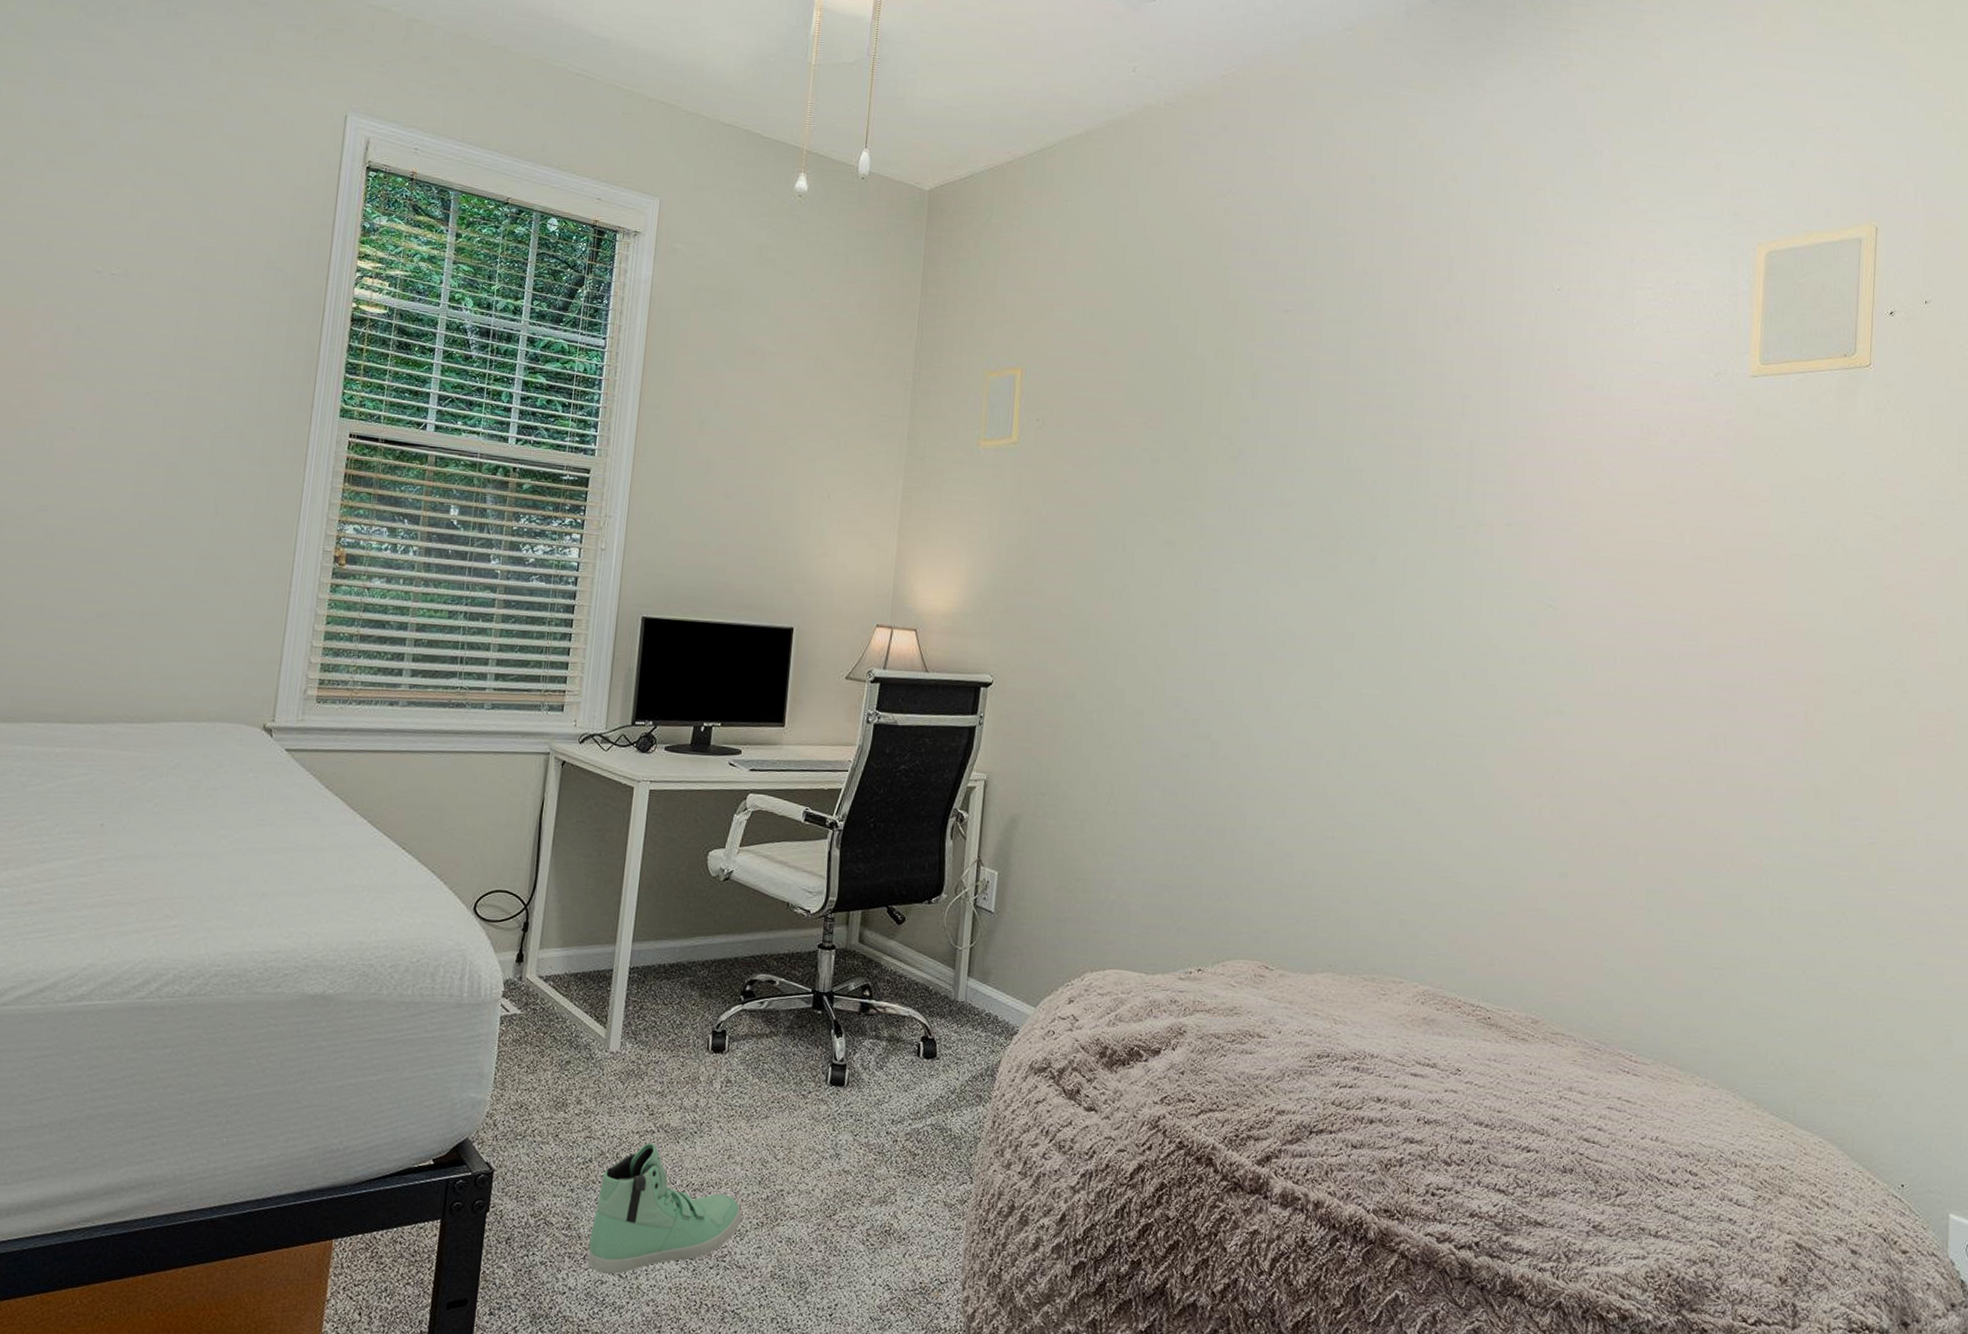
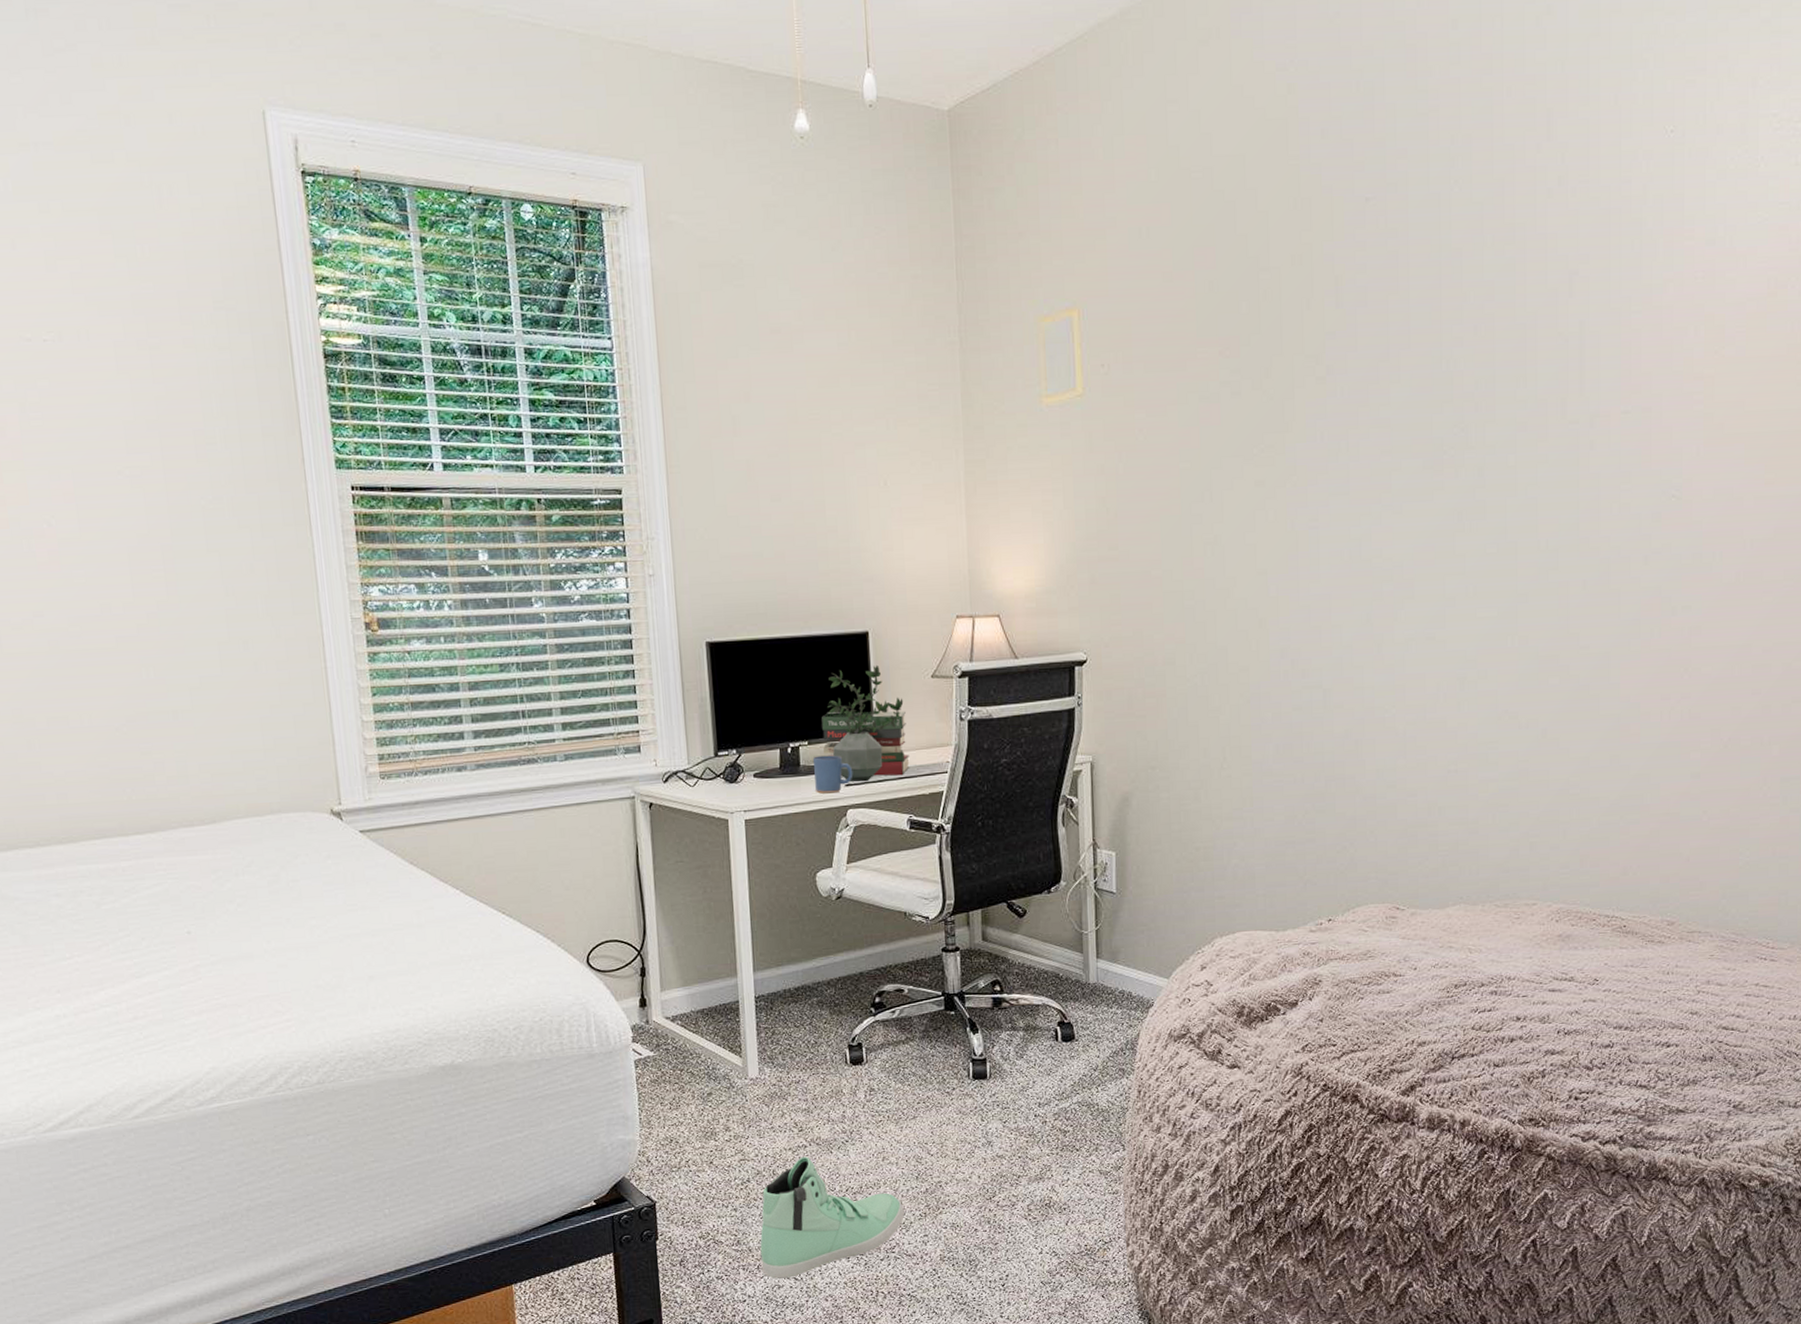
mug: none [721,738,759,776] -> present [812,755,853,794]
books: none [734,698,817,769] -> present [821,711,910,777]
potted plant: none [743,660,817,770] -> present [828,666,904,783]

